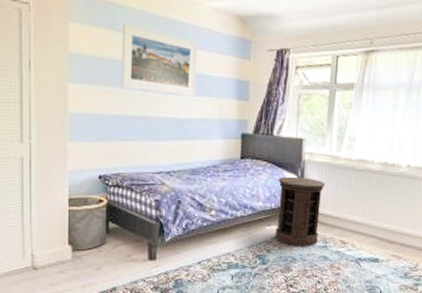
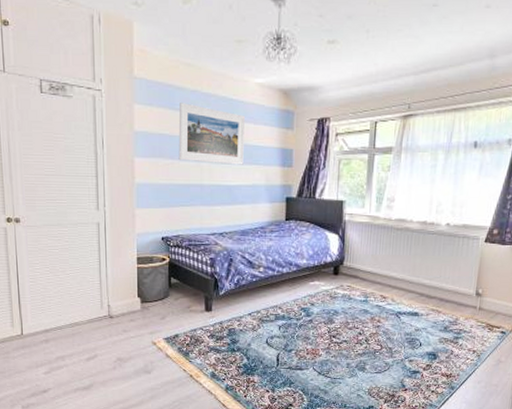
side table: present [274,176,326,247] -> none [318,236,366,301]

